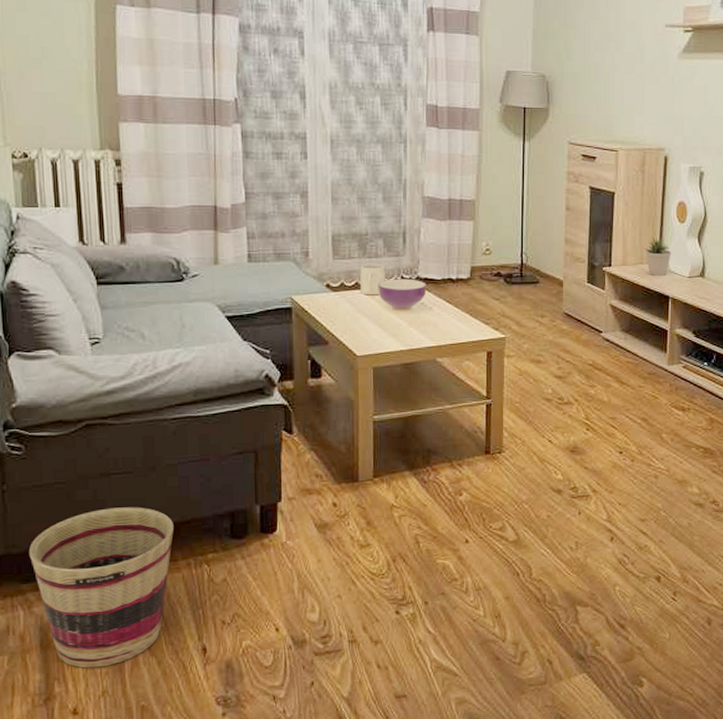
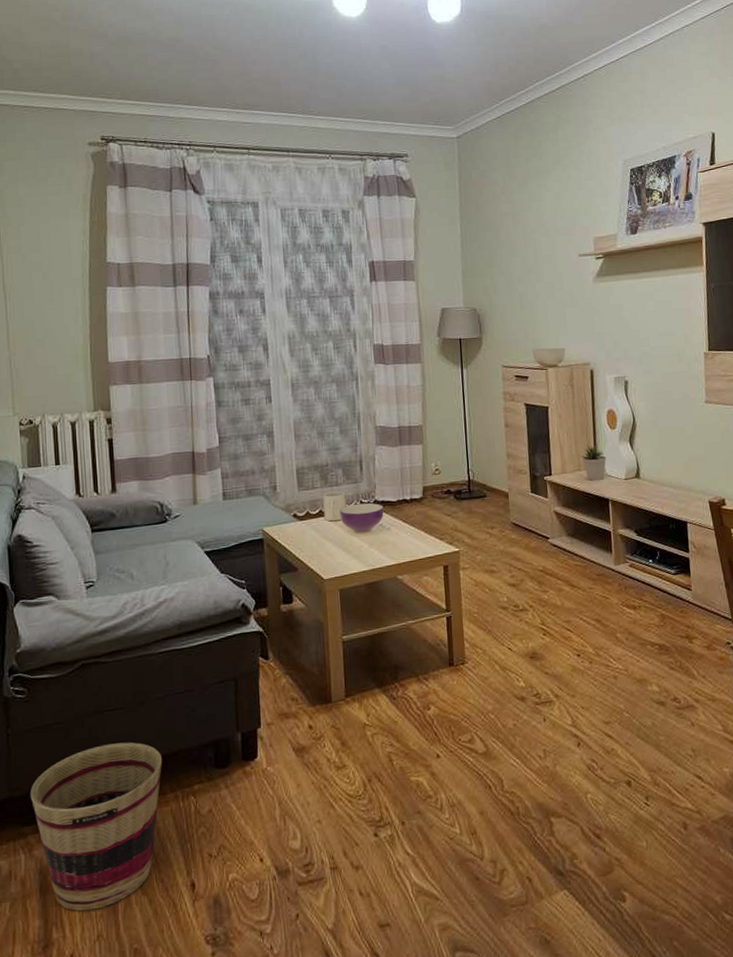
bowl: none [603,127,640,149] -> present [532,347,566,368]

